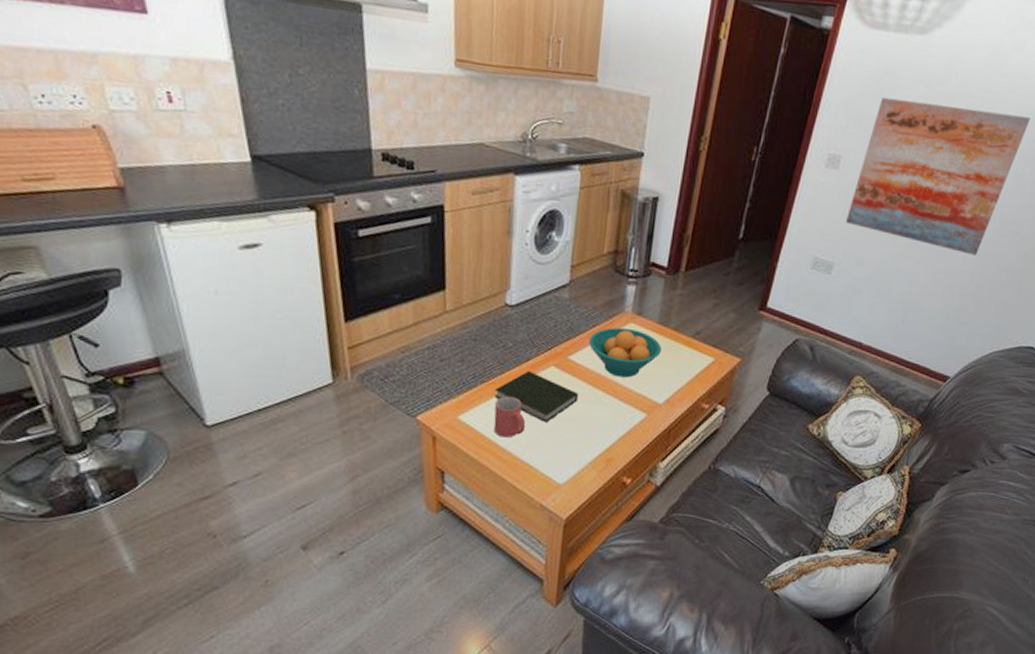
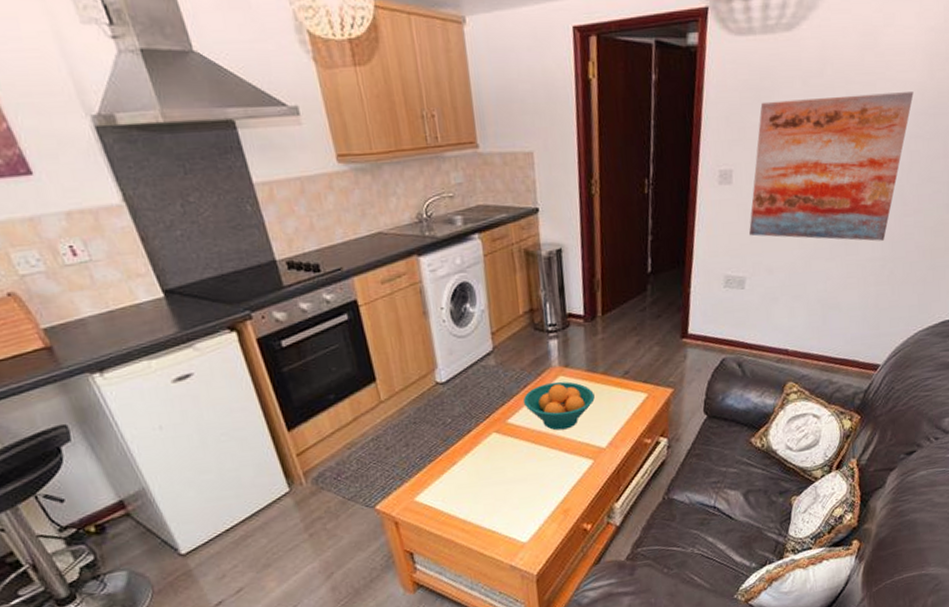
mug: present [493,396,526,438] -> none [447,469,481,510]
book: present [494,370,579,422] -> none [444,441,525,487]

